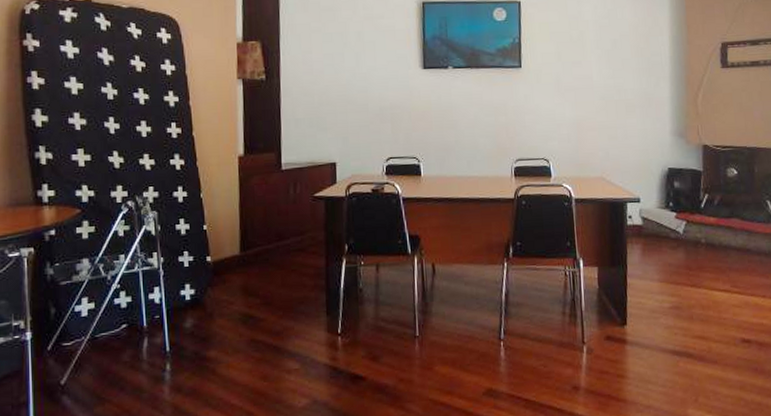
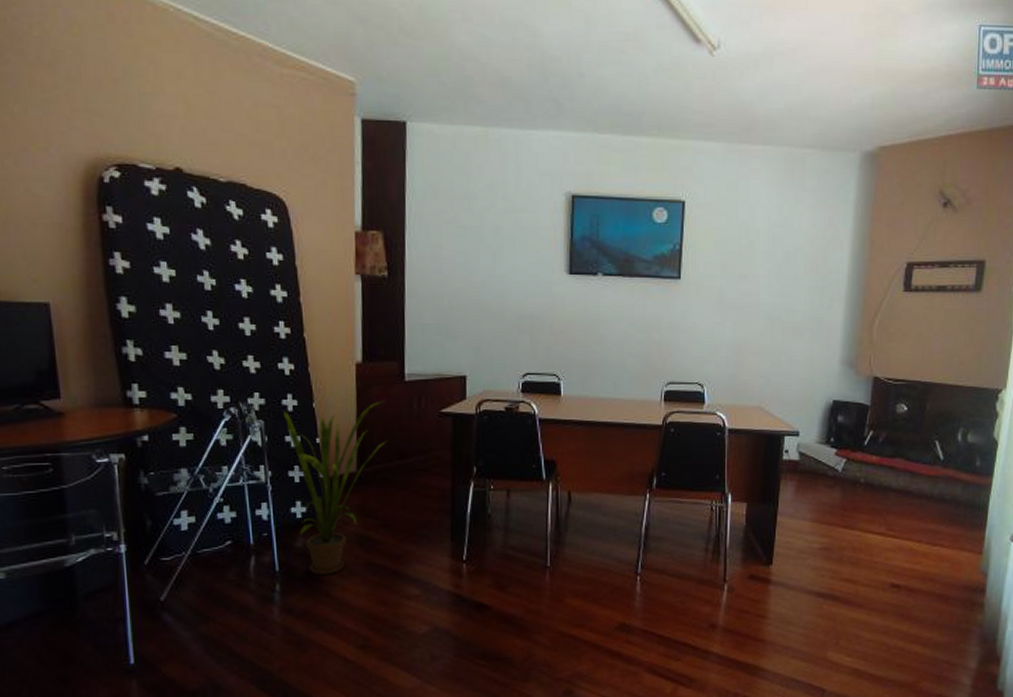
house plant: none [175,189,267,354] -> present [283,401,387,576]

